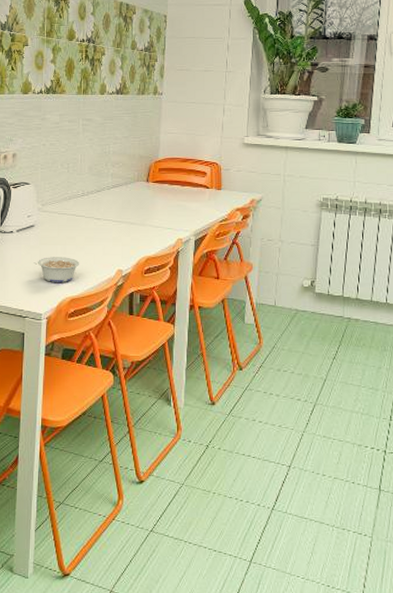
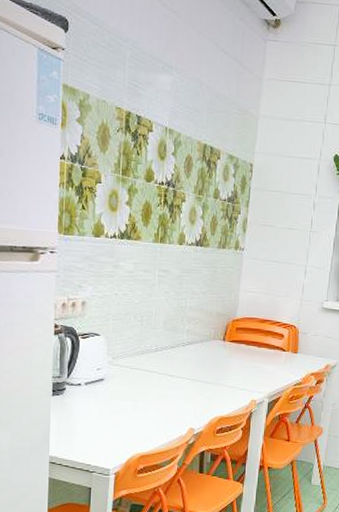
legume: present [33,257,80,282] -> none [102,412,151,439]

